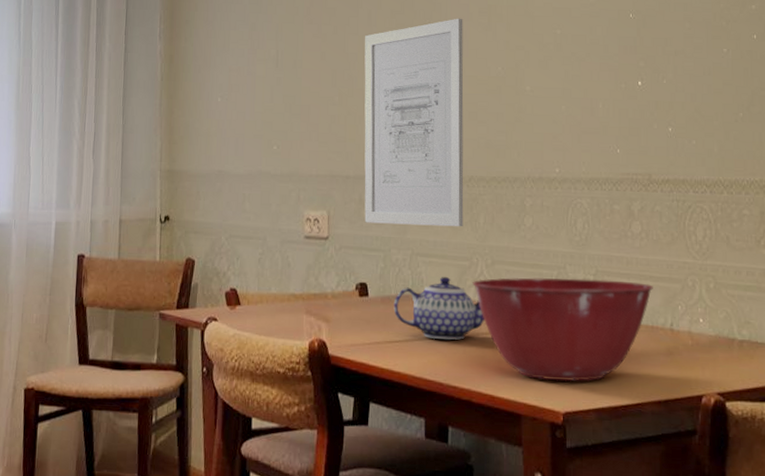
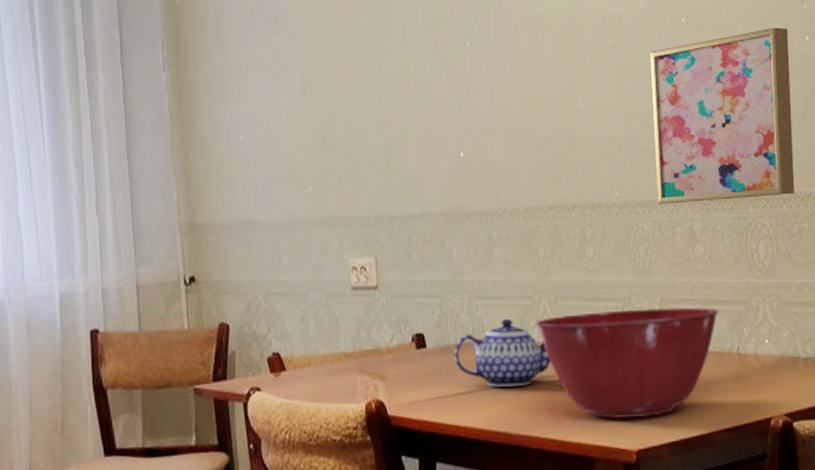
wall art: present [364,18,464,227] -> none [402,30,523,267]
wall art: none [596,25,737,183] -> present [649,27,795,204]

